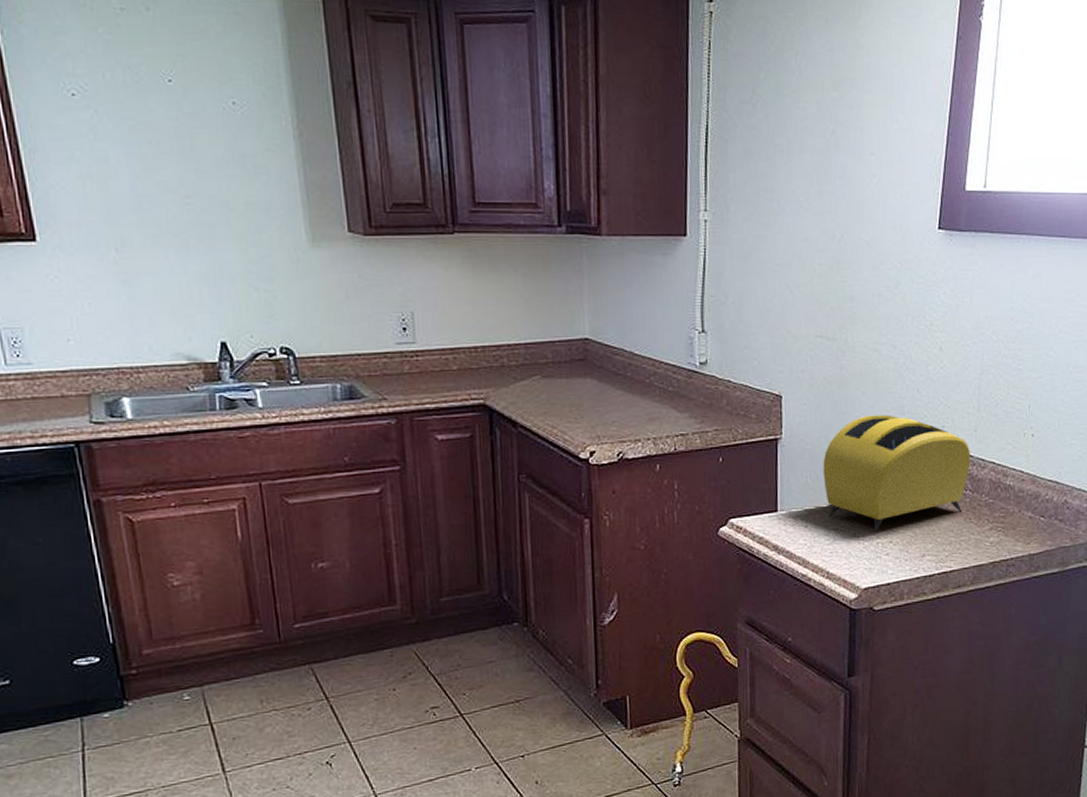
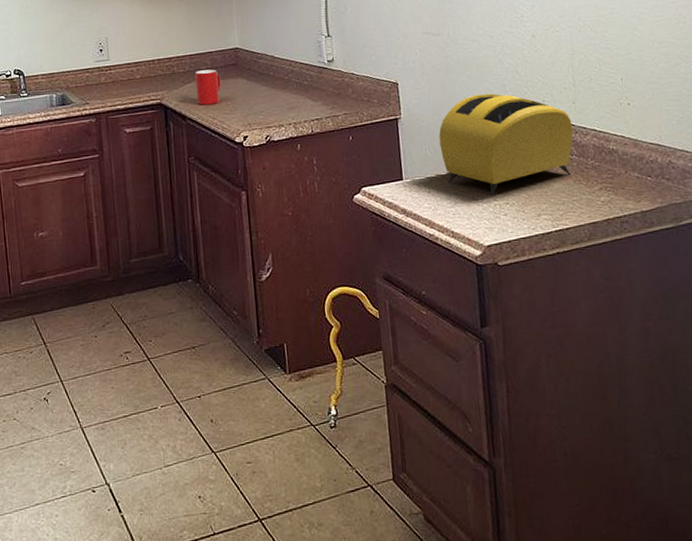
cup: none [530,364,564,410] -> present [194,69,221,105]

